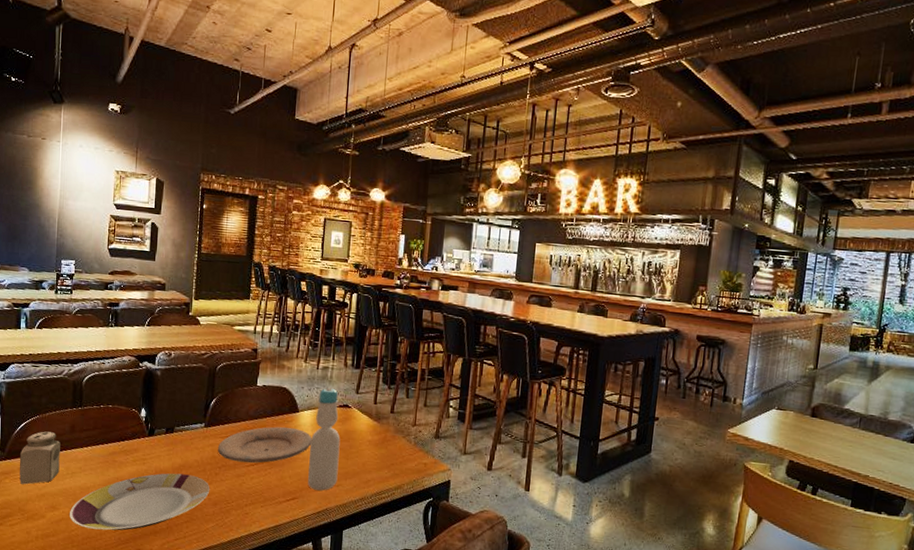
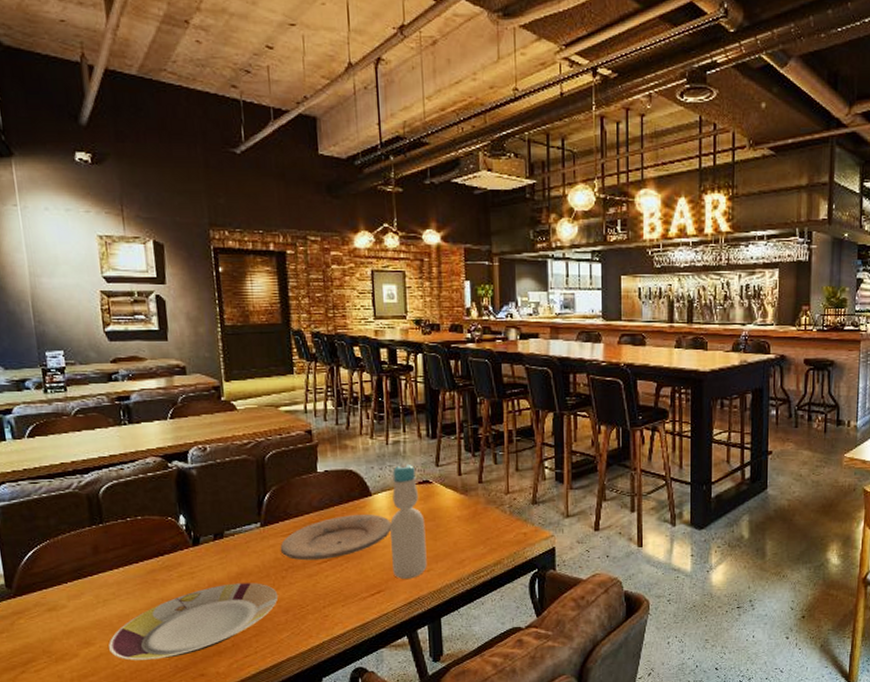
salt shaker: present [19,431,61,485] -> none [32,557,88,622]

